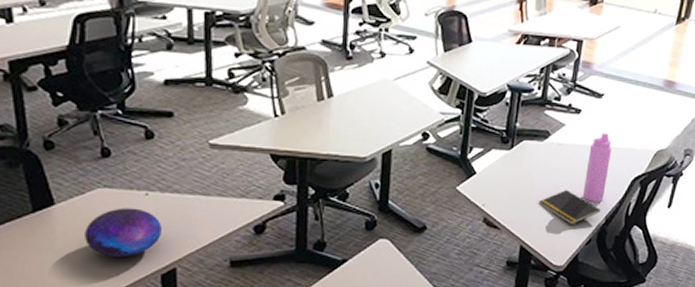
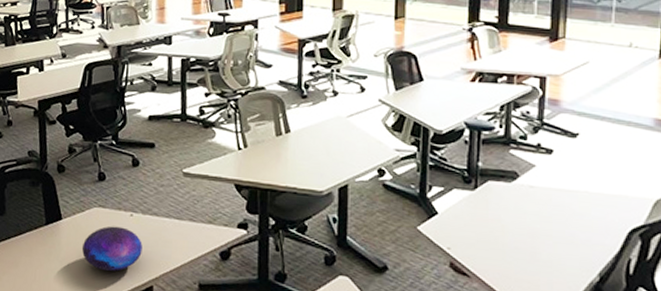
notepad: present [538,189,601,226] -> none [513,237,593,280]
water bottle: present [582,133,612,202] -> none [566,176,598,255]

